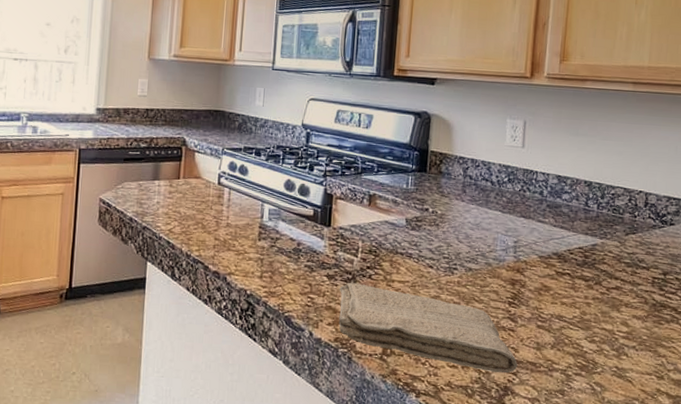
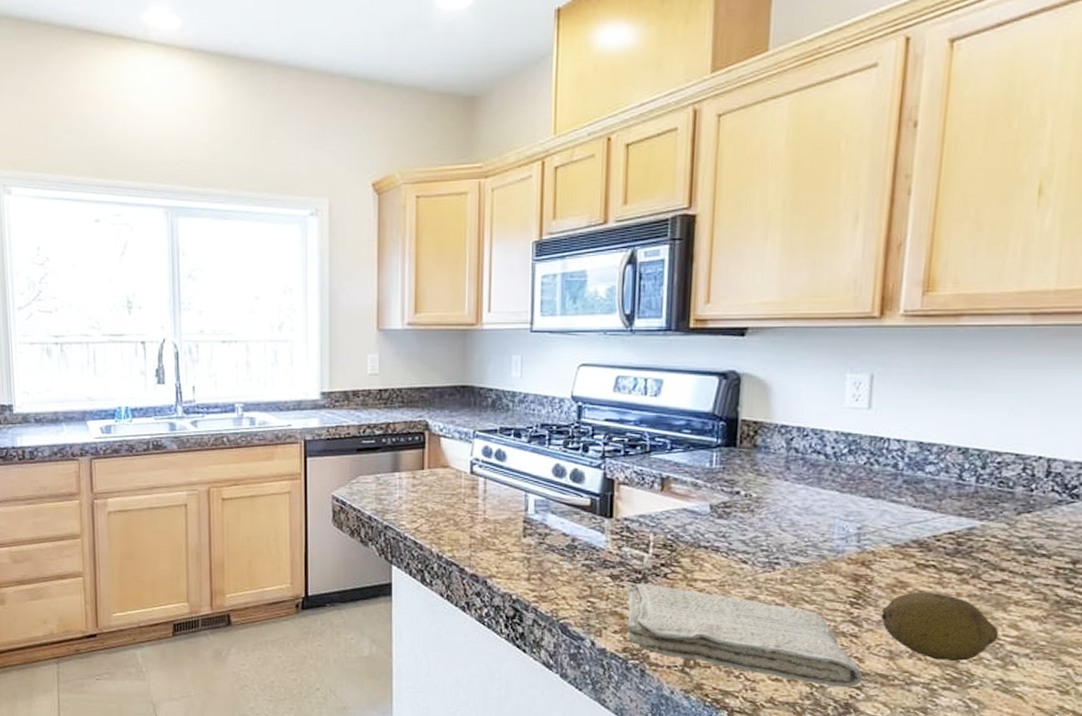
fruit: none [530,294,615,352] -> present [880,591,999,662]

